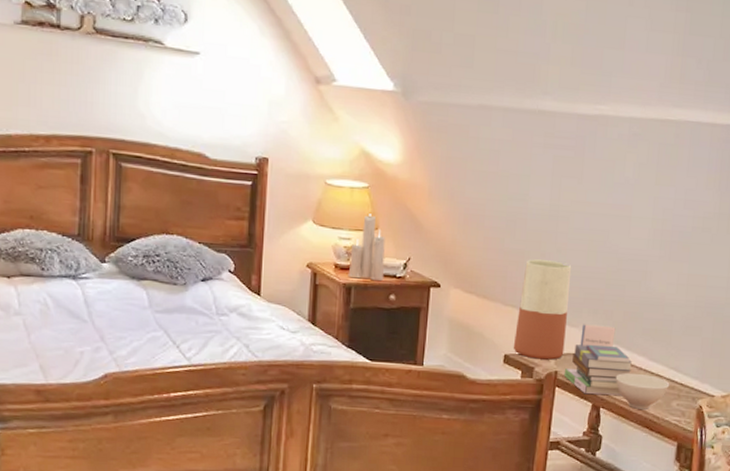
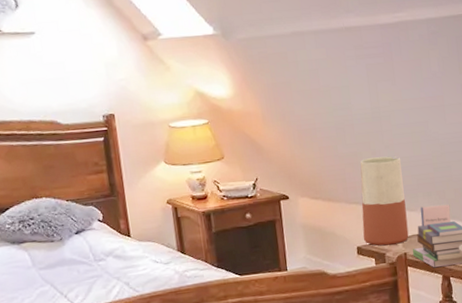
candle: present [348,214,385,281] -> none [202,146,238,205]

